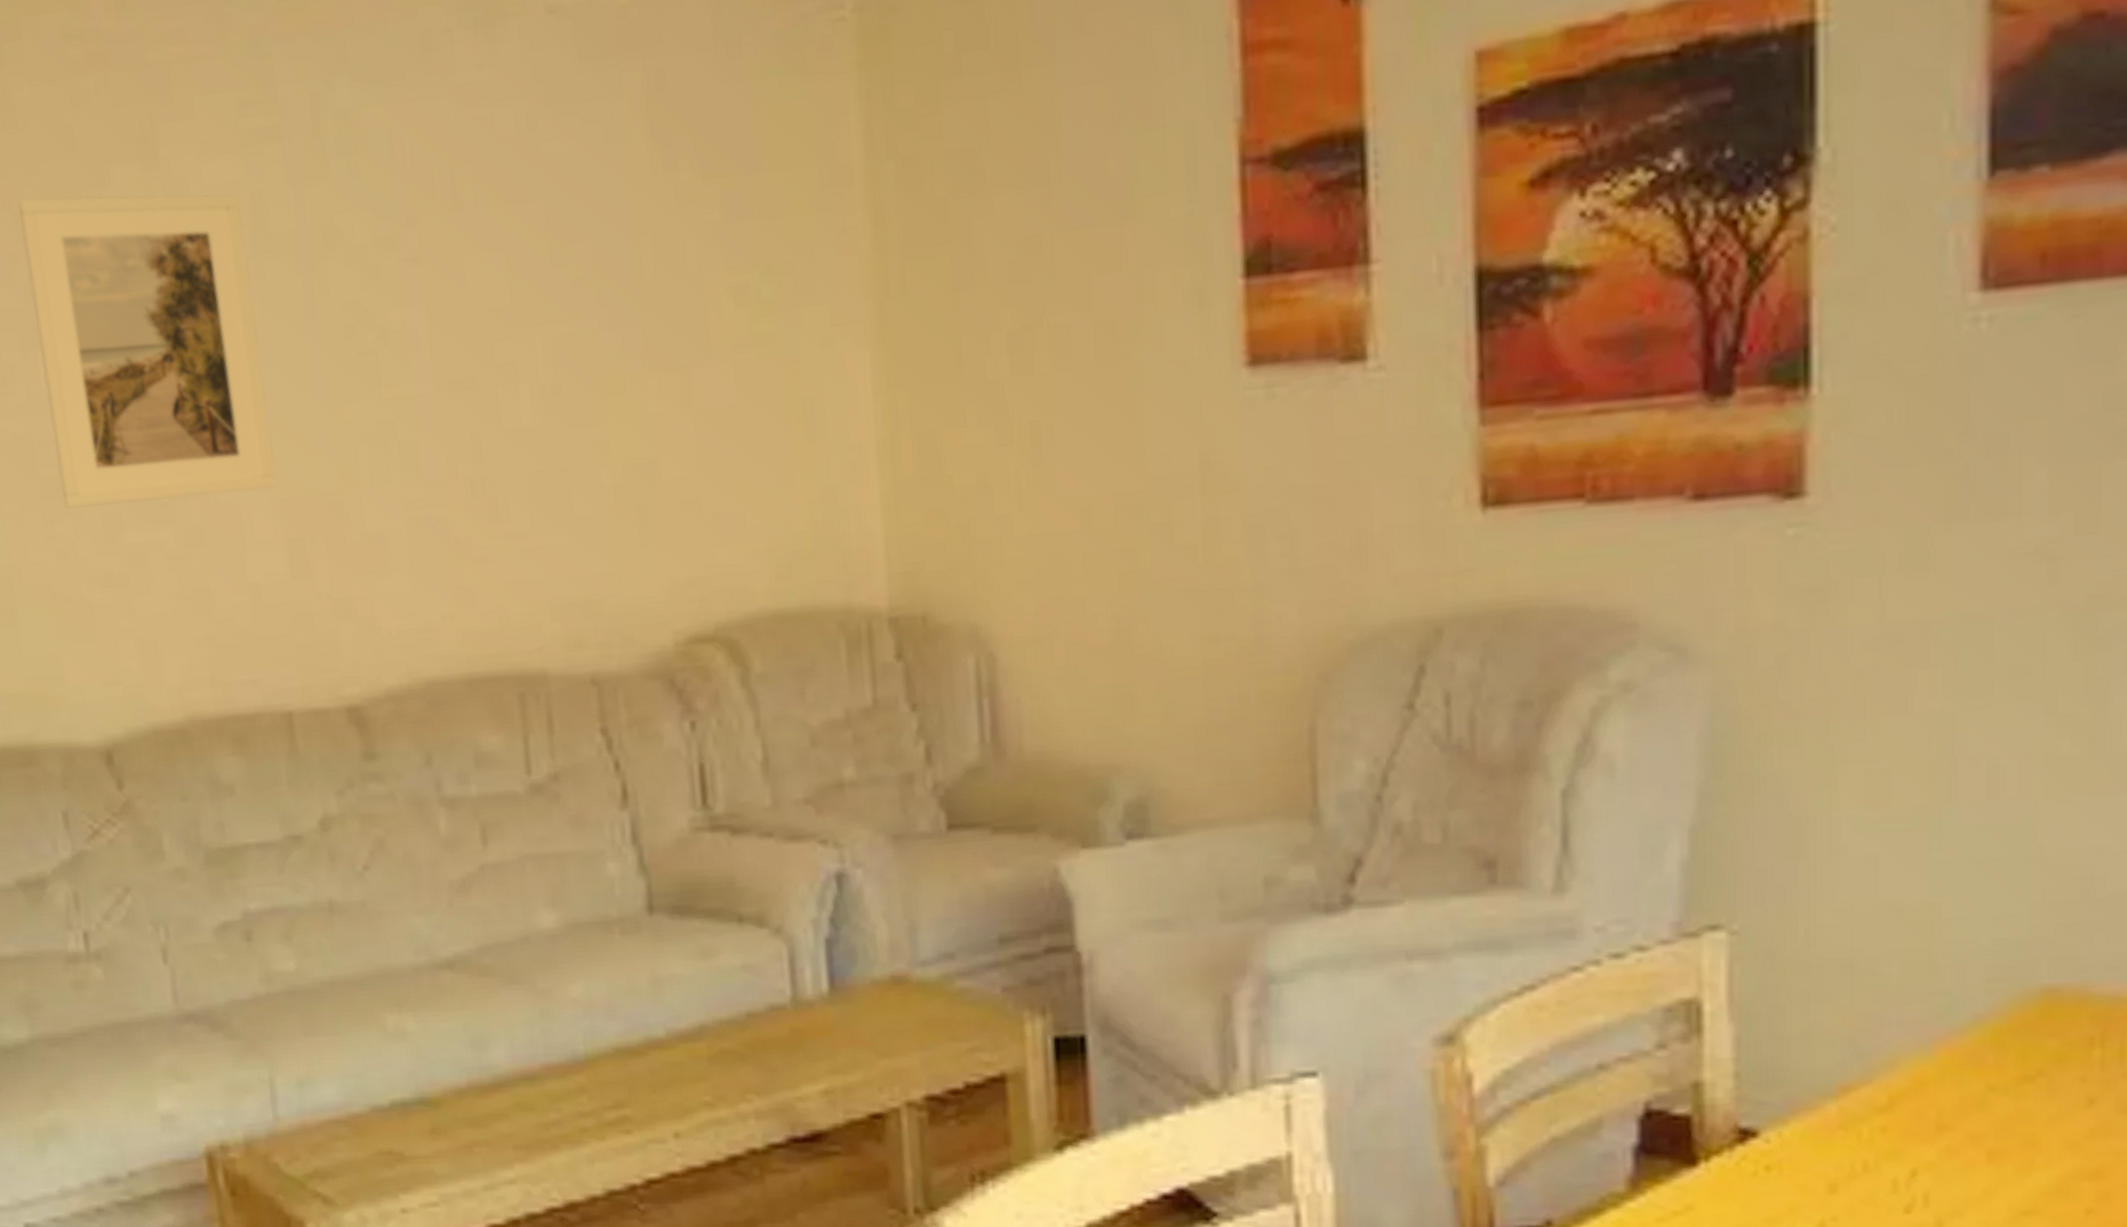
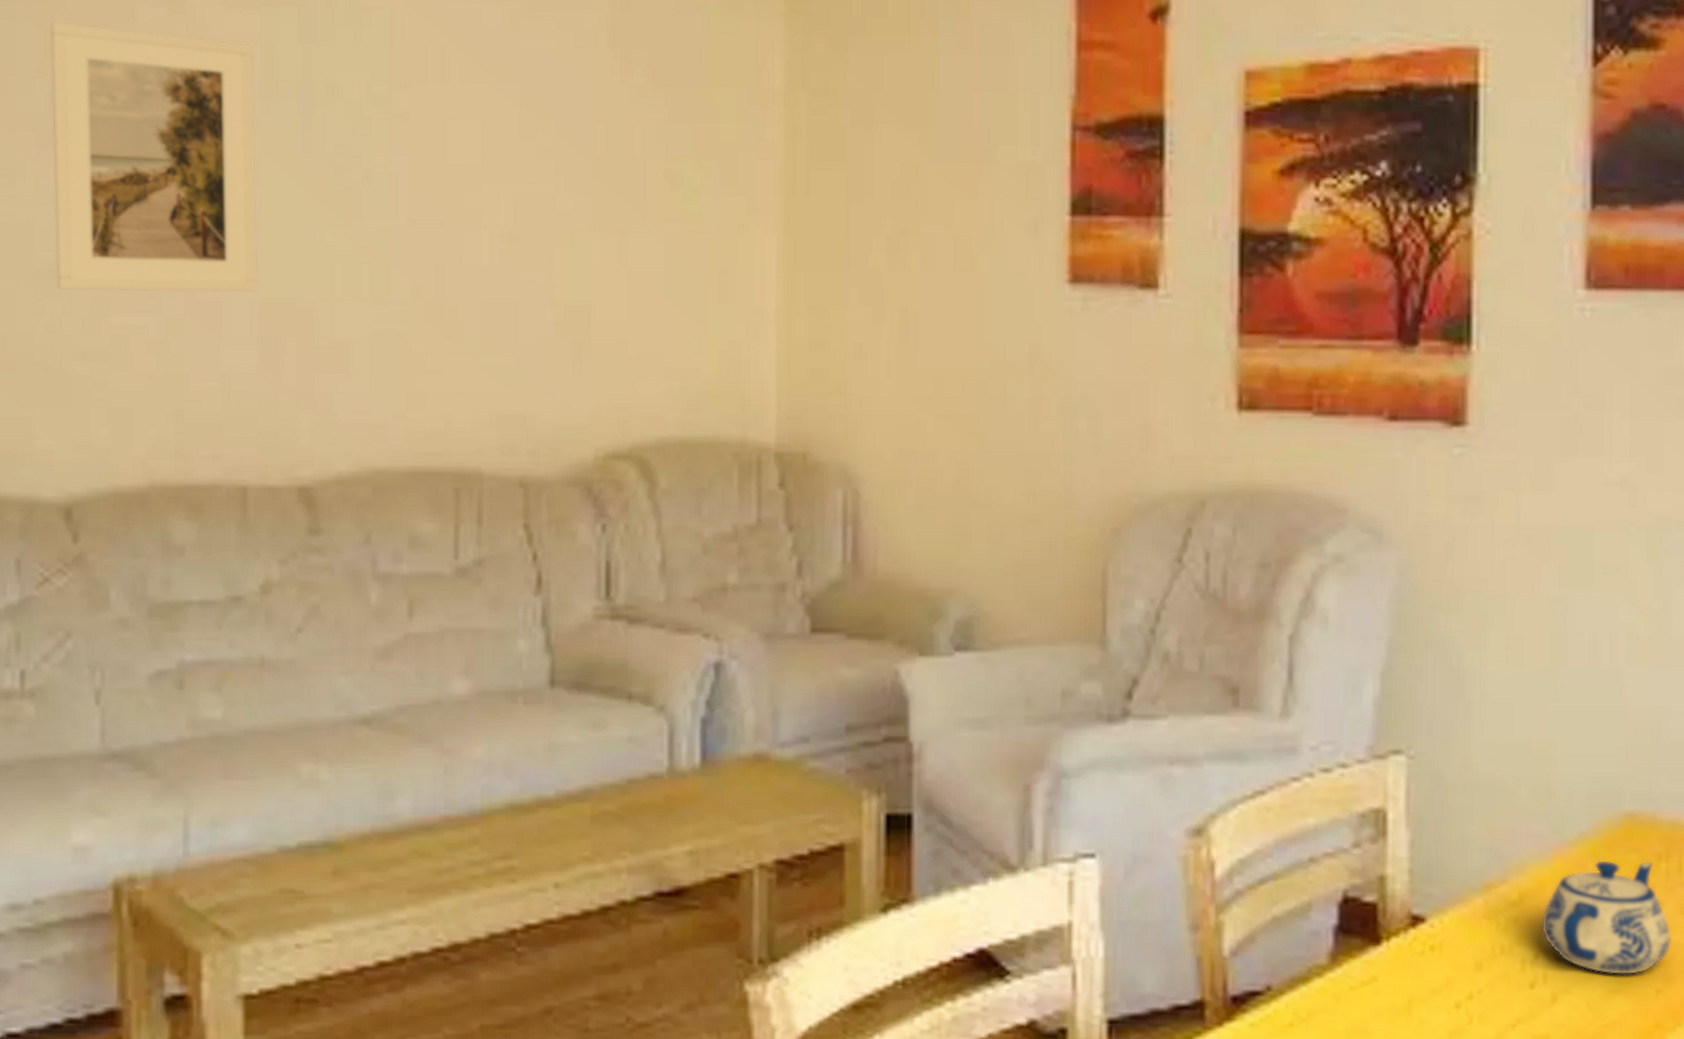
teapot: none [1919,1046,2110,1194] -> present [1541,859,1672,976]

